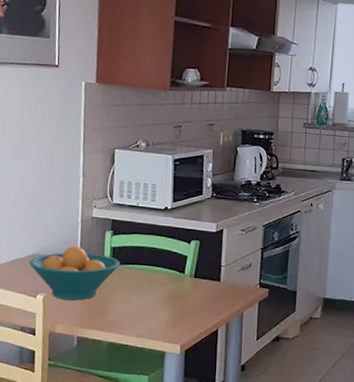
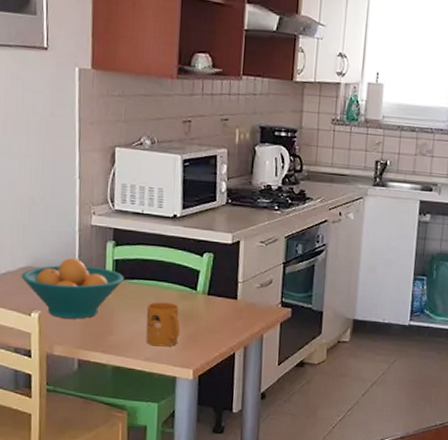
mug: none [138,284,169,325] -> present [146,302,180,347]

